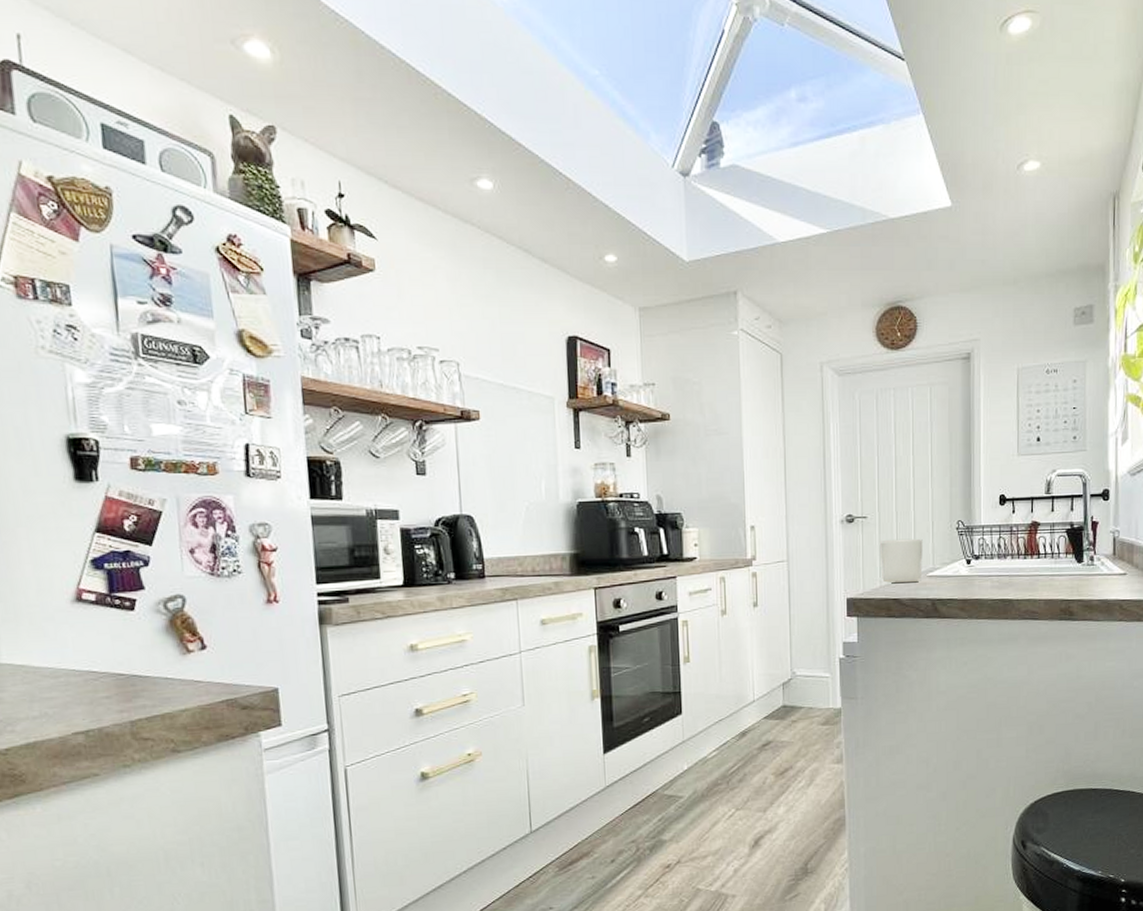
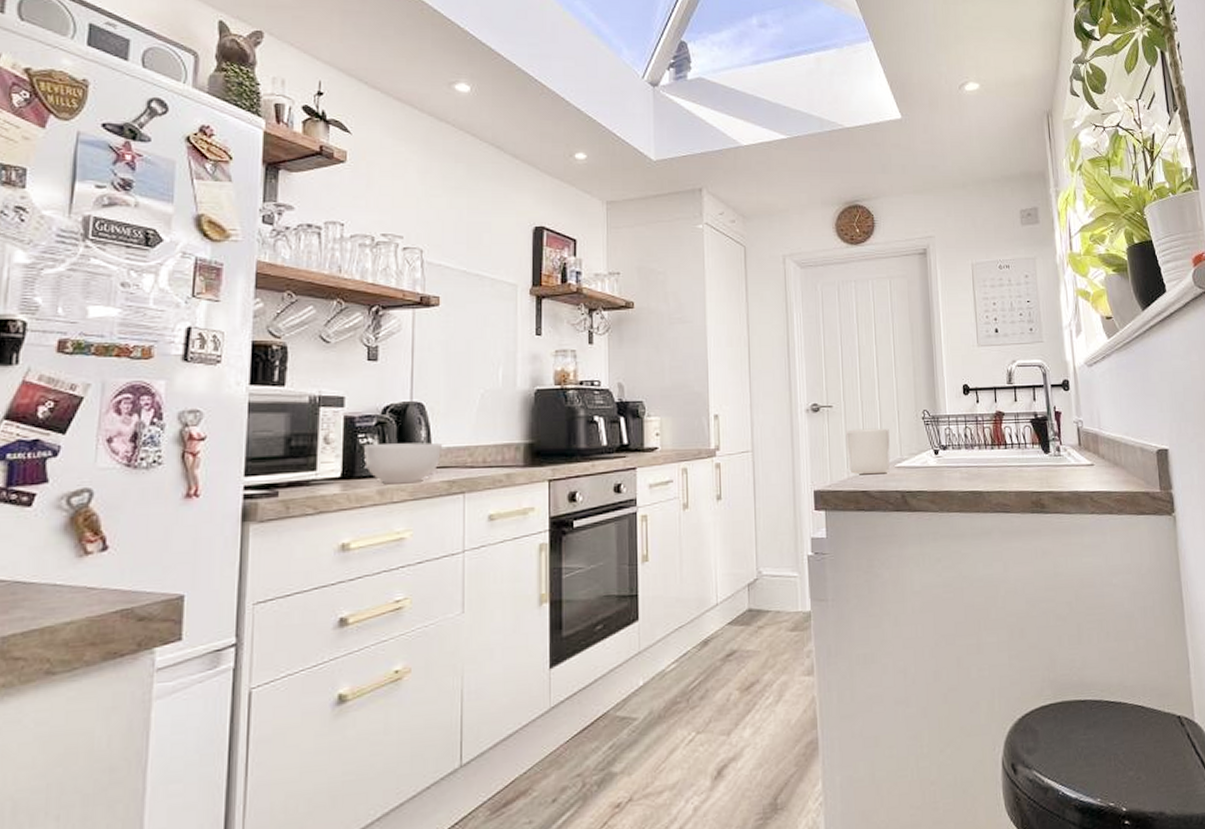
bowl: none [420,553,494,592] -> present [363,442,443,485]

